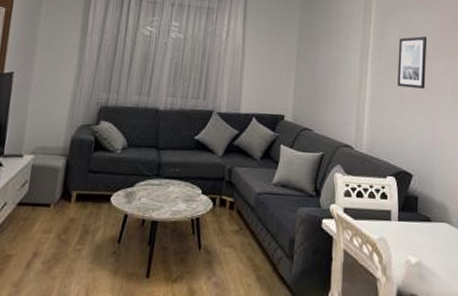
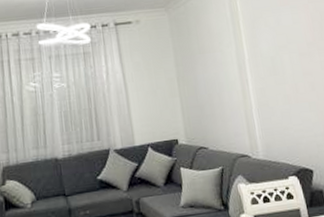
wall art: present [397,36,426,89] -> none [271,36,307,89]

